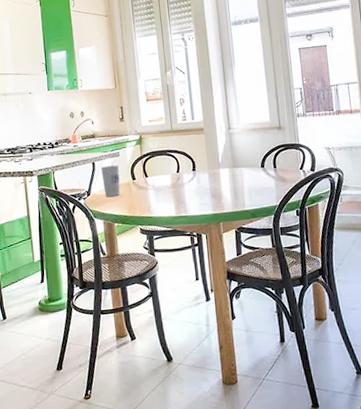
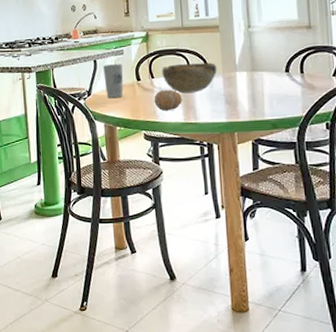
fruit: none [148,187,173,207] -> present [154,89,182,112]
decorative bowl: none [154,161,203,190] -> present [162,63,217,94]

